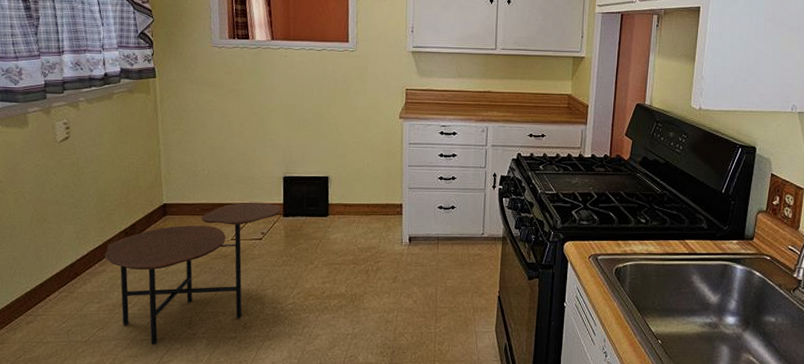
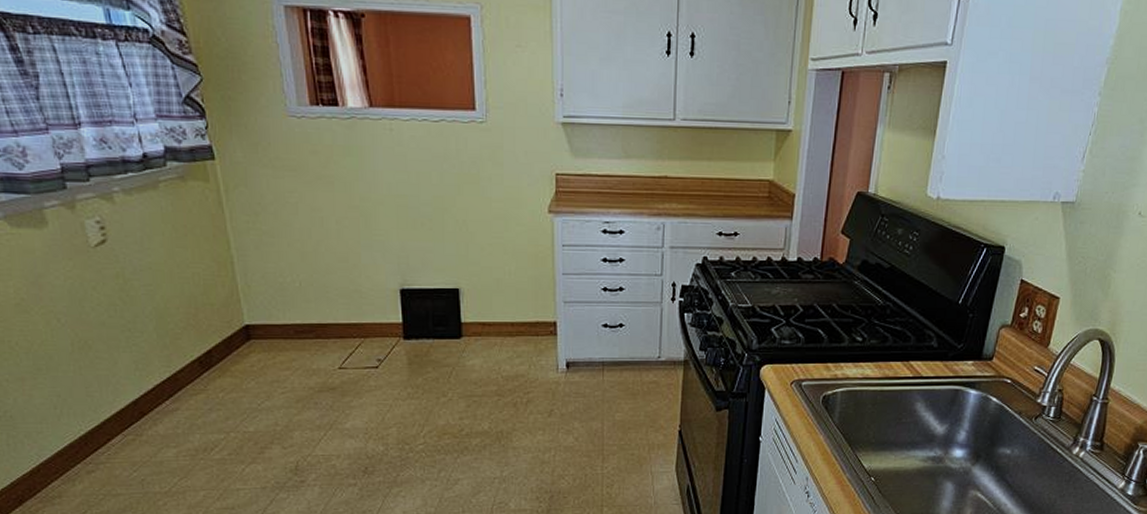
table: present [104,202,281,346] -> none [175,321,400,496]

